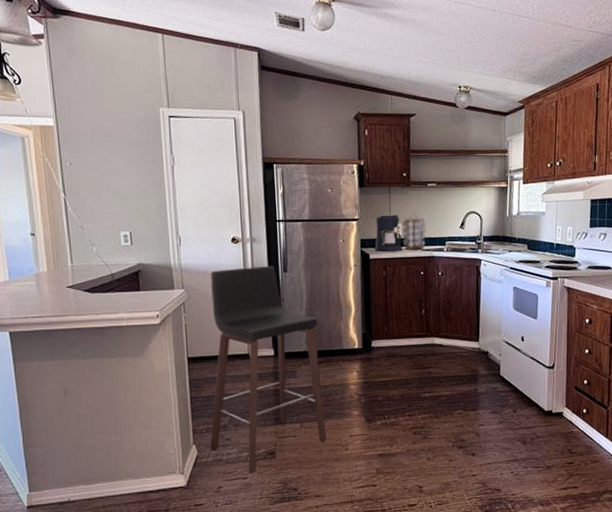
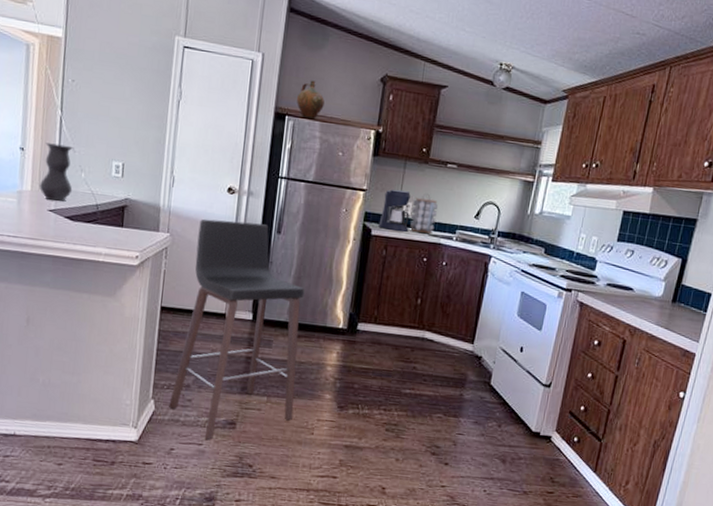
vase: none [54,224,87,277] -> present [39,143,73,201]
ceramic jug: none [281,128,307,164] -> present [297,80,325,120]

